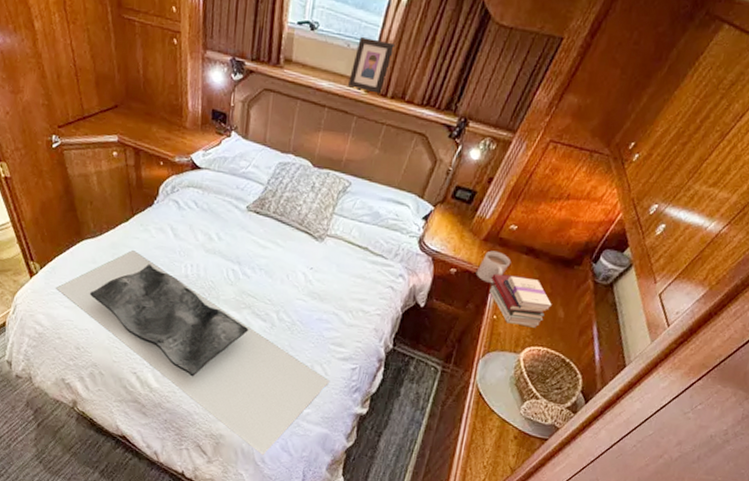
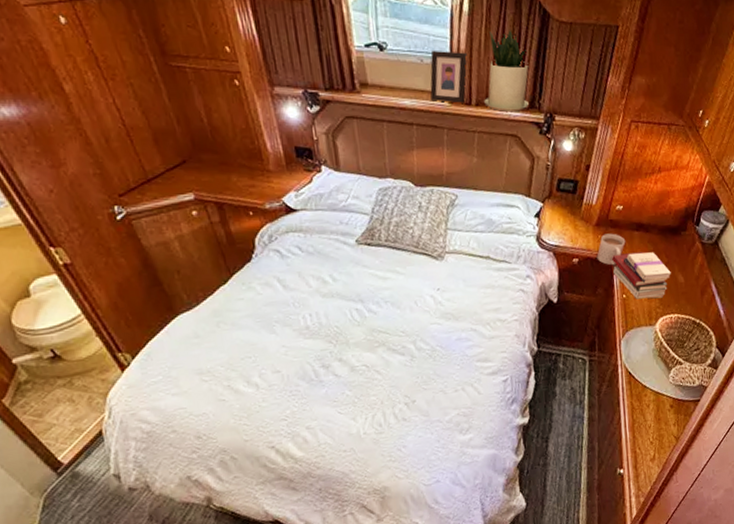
throw blanket: present [56,250,329,455] -> none [157,313,484,496]
planter: none [400,26,460,111] -> present [484,30,529,112]

